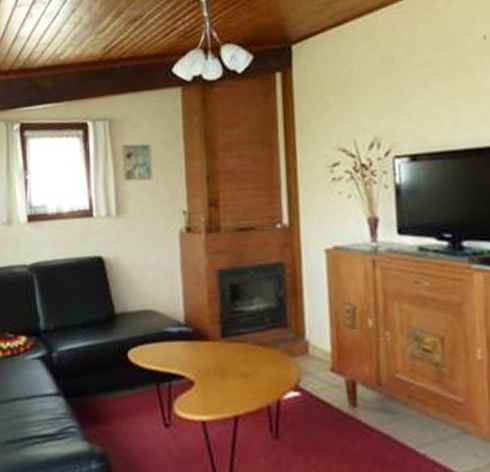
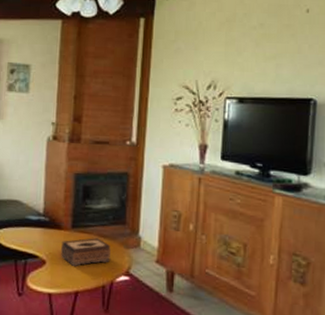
tissue box: none [211,347,273,384] -> present [61,238,111,266]

